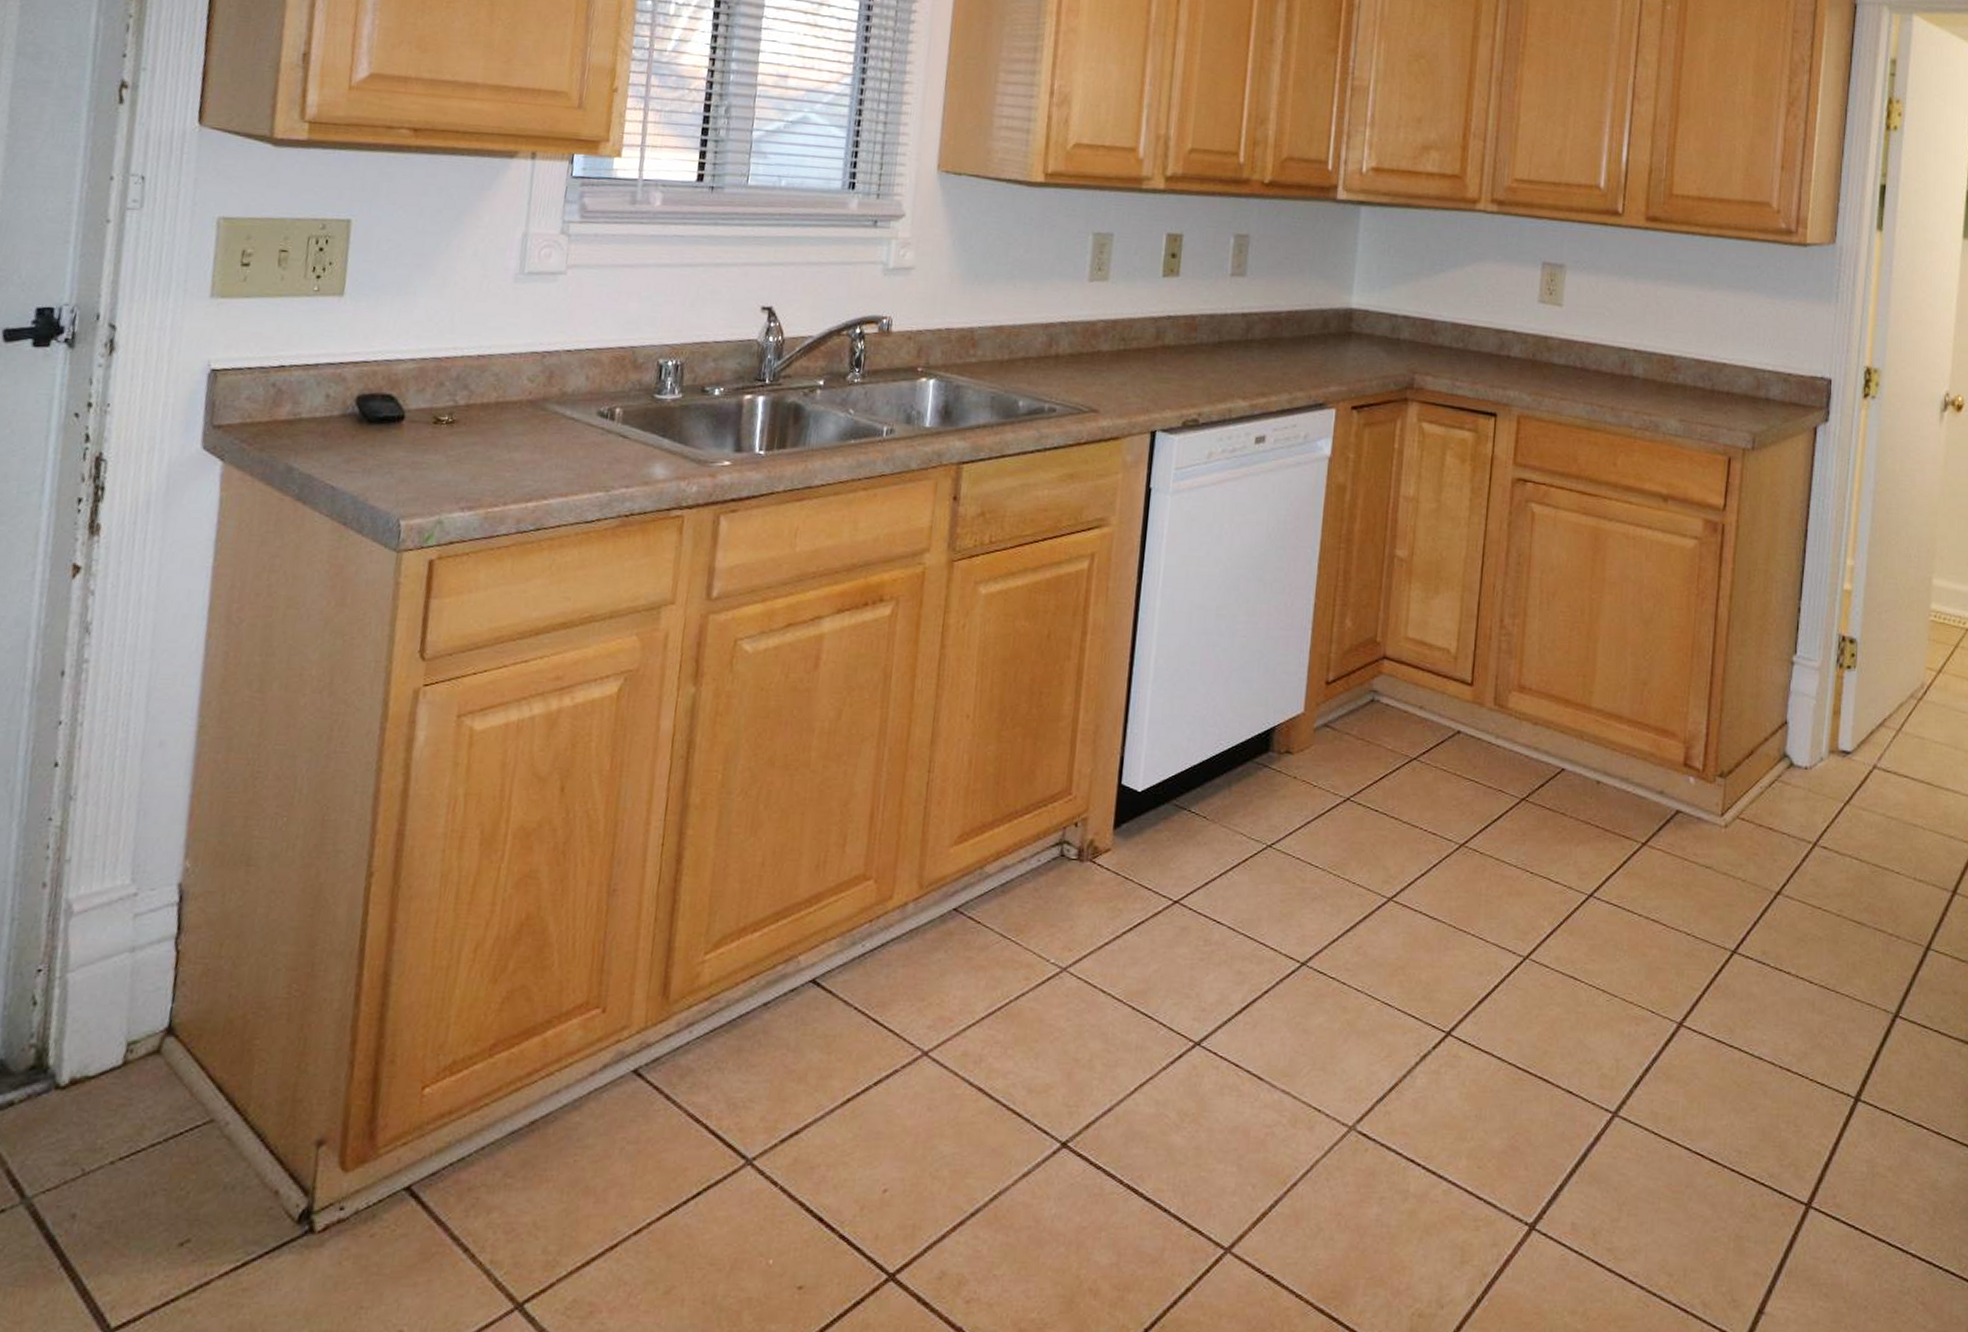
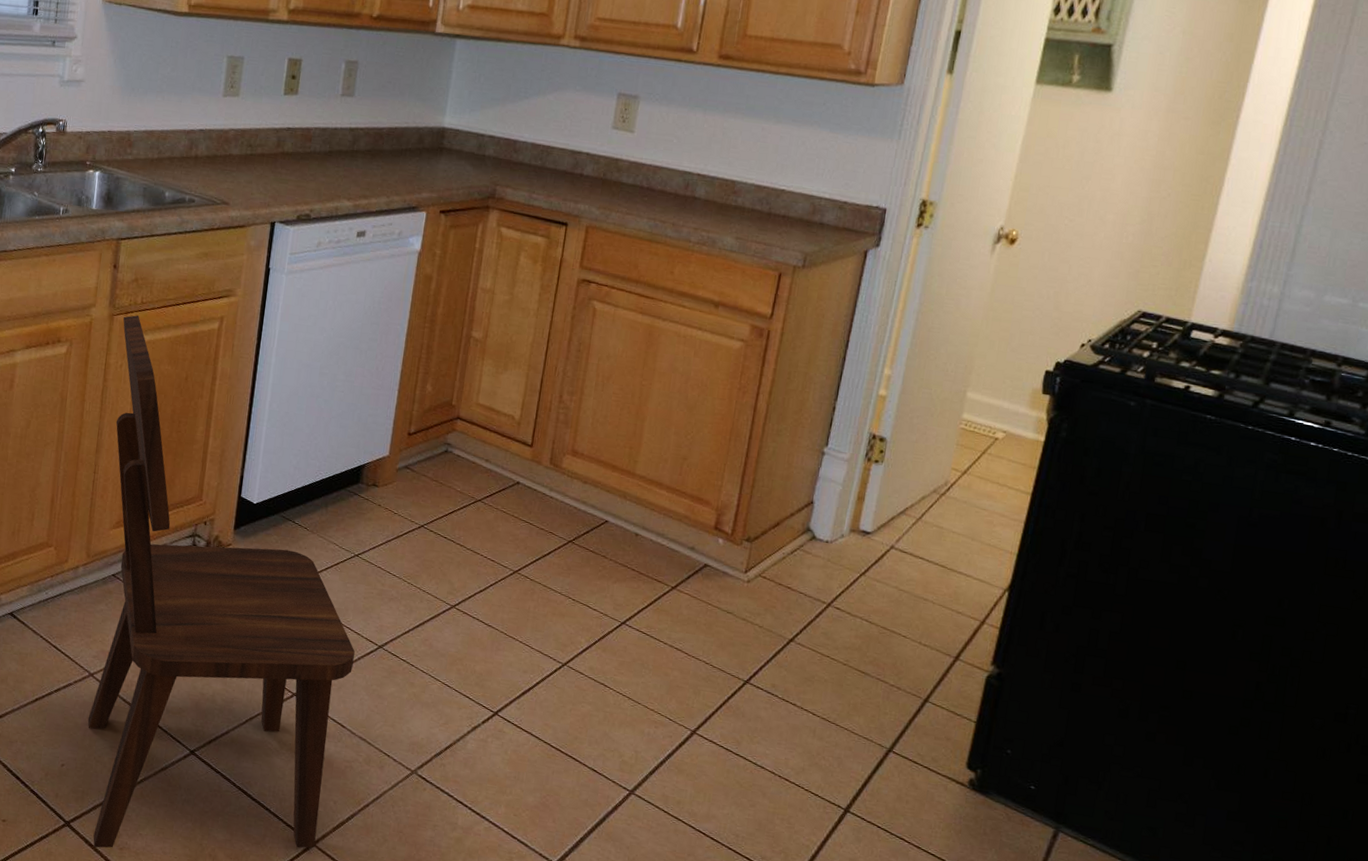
dining chair: none [920,559,1272,1306] -> present [87,315,355,848]

